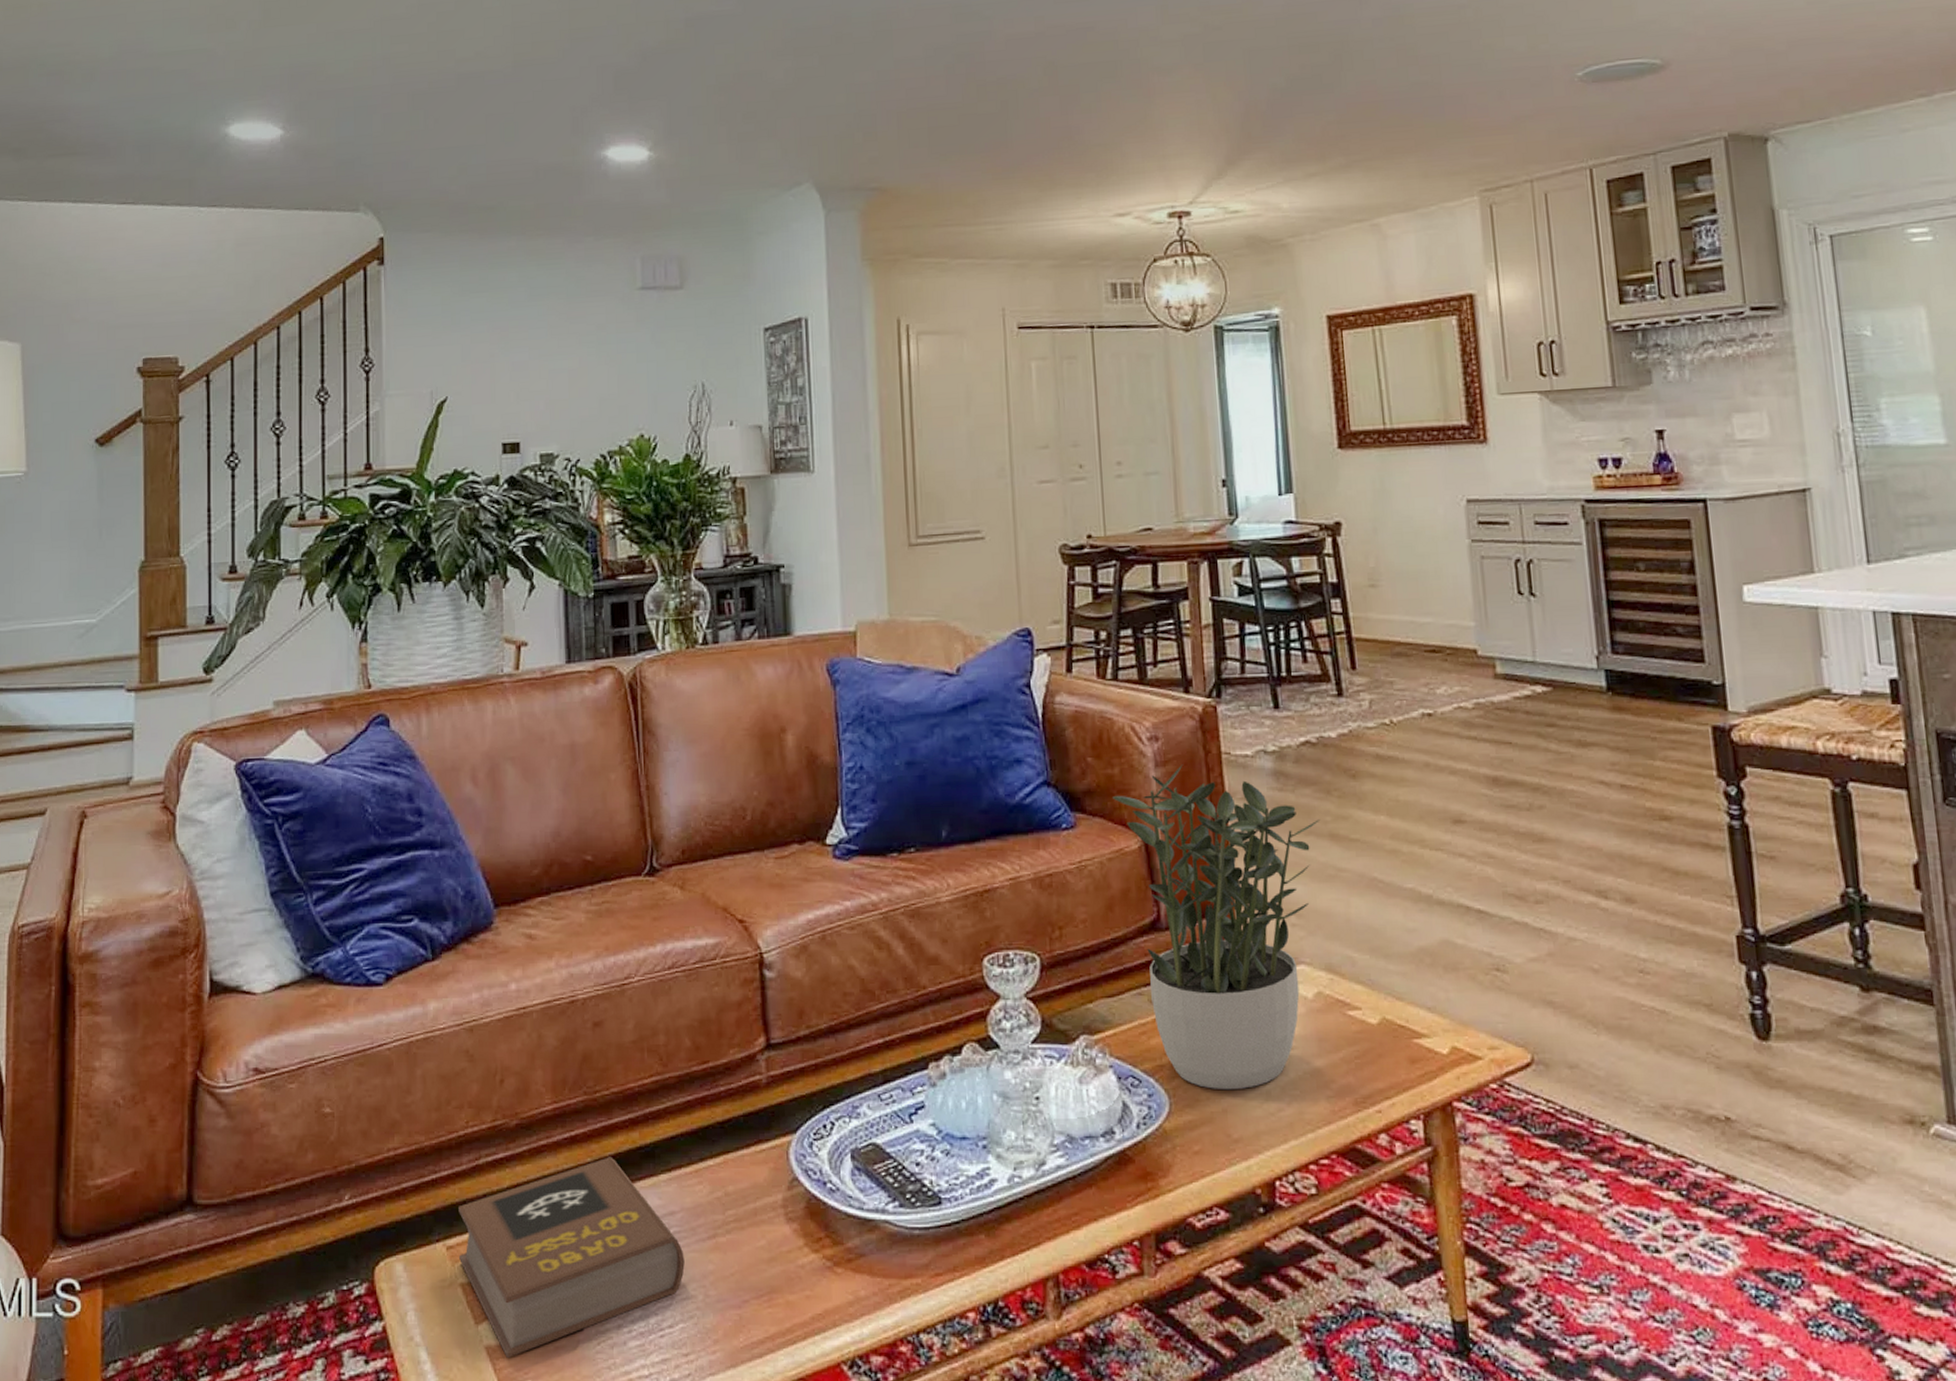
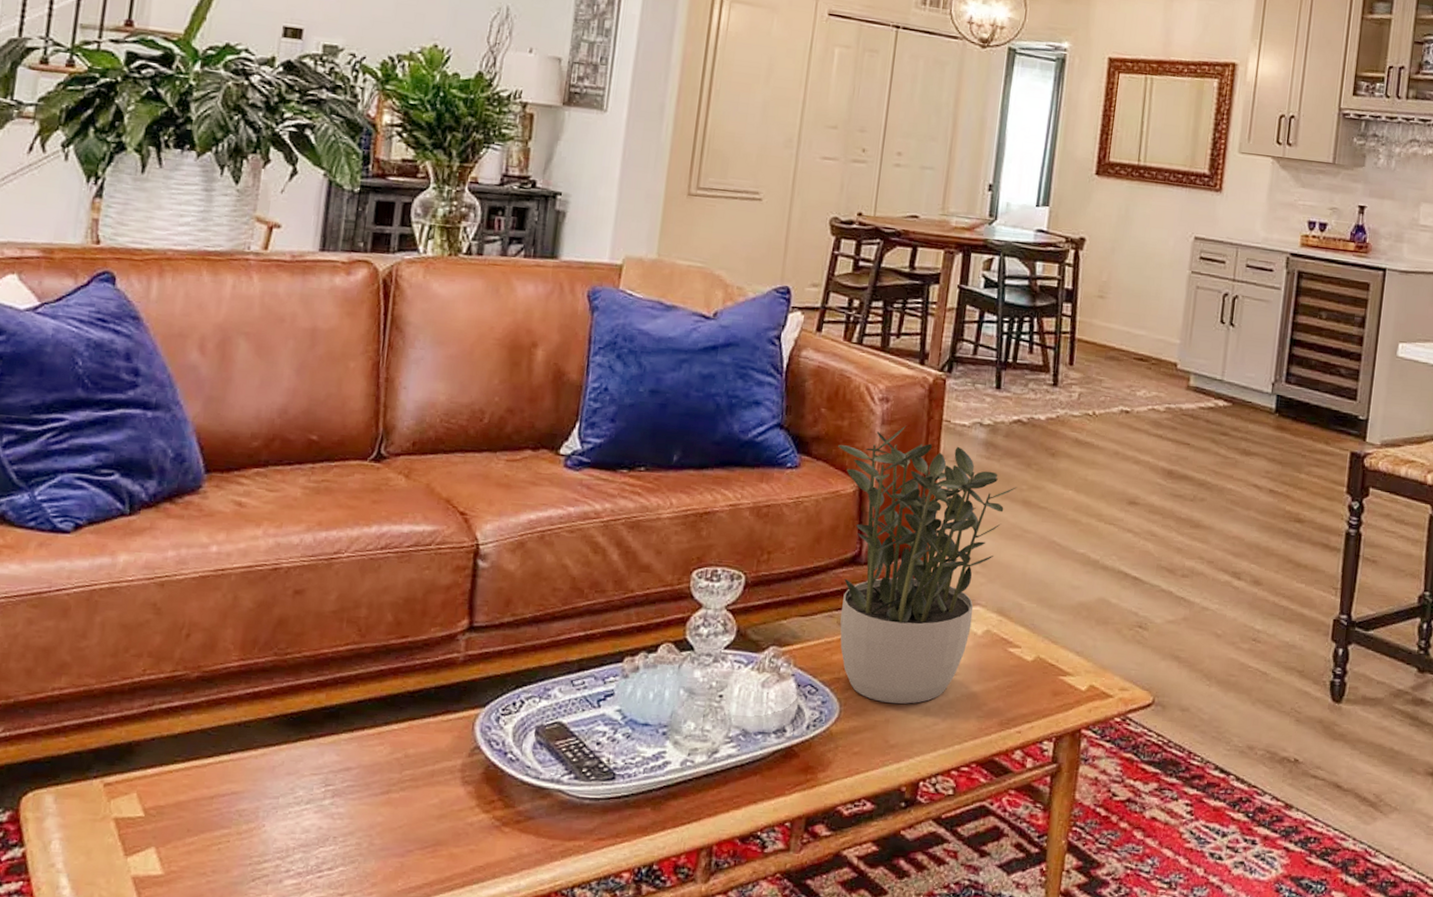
book: present [458,1157,685,1357] -> none [116,713,355,888]

